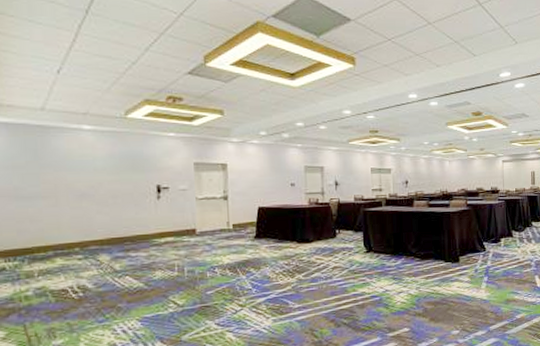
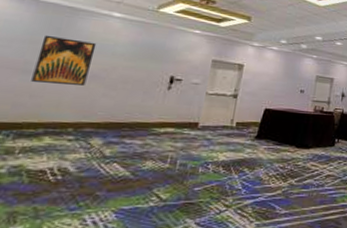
wall art: none [23,158,78,207] -> present [31,34,97,86]

